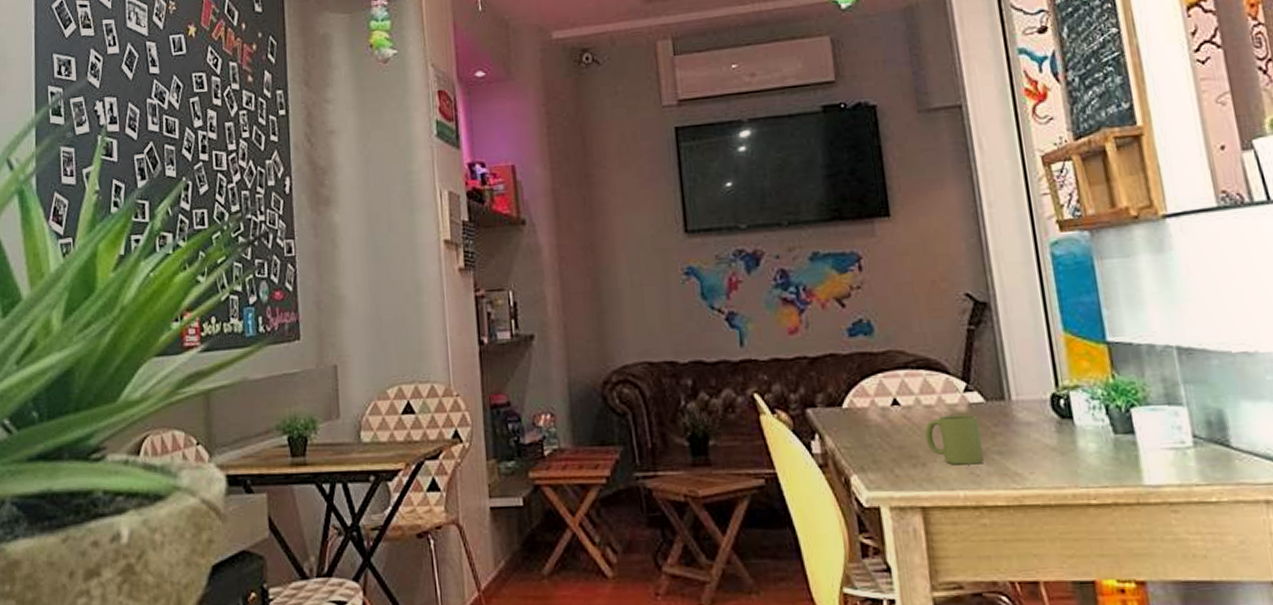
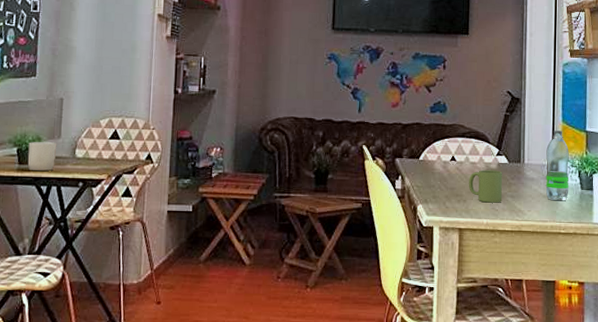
mug: none [301,424,337,465] -> present [27,142,57,171]
bottle: none [1044,345,1095,455] -> present [545,130,569,201]

